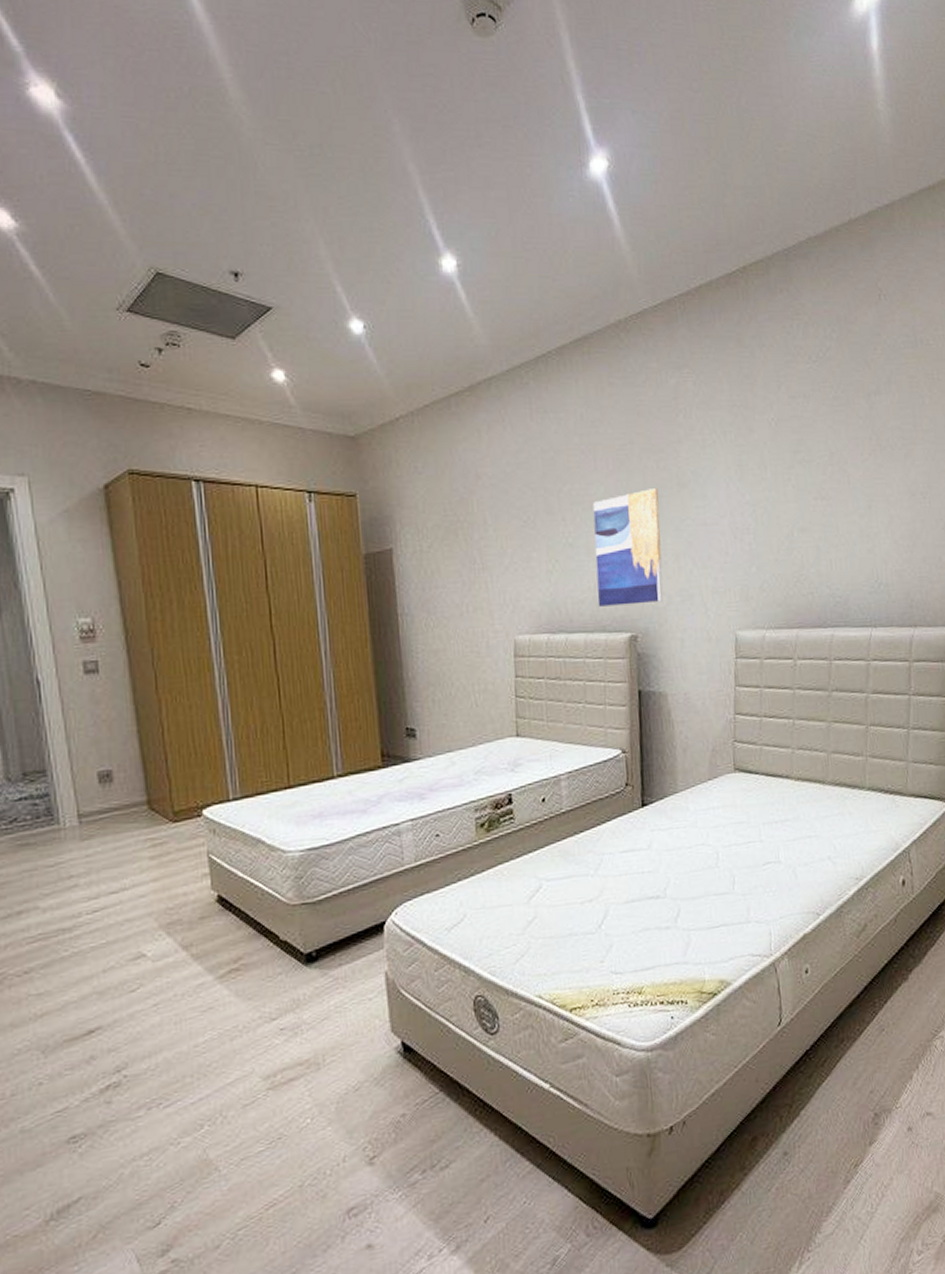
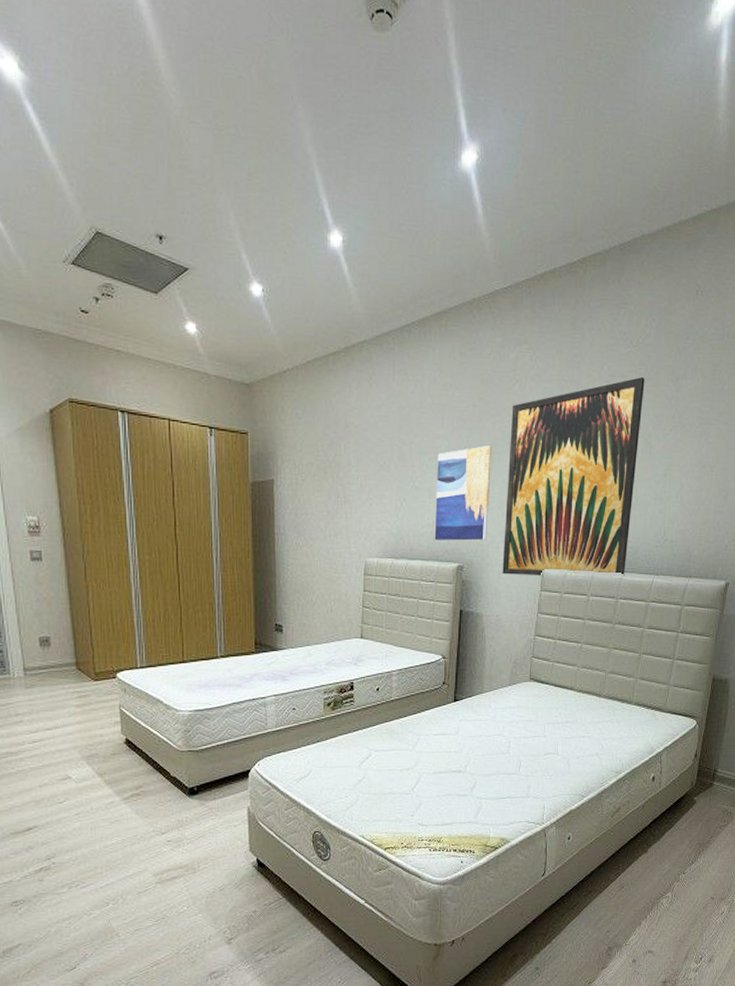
wall art: none [677,395,837,642] -> present [502,376,645,576]

